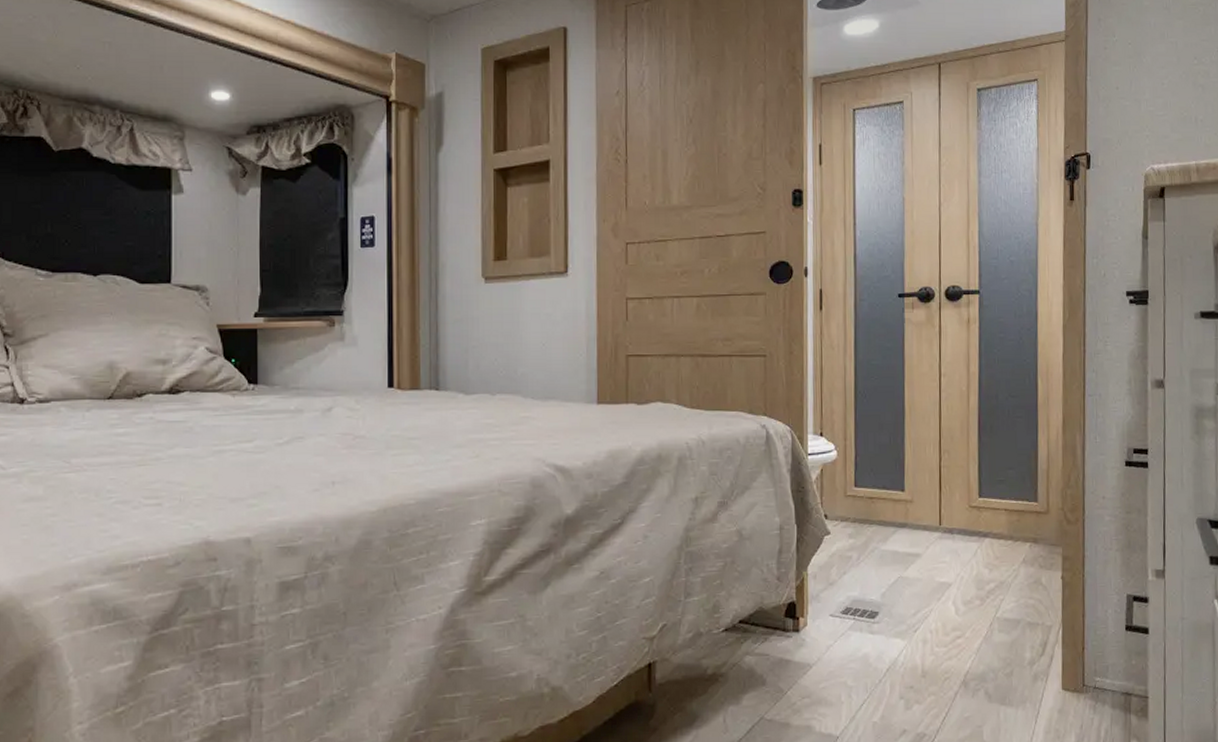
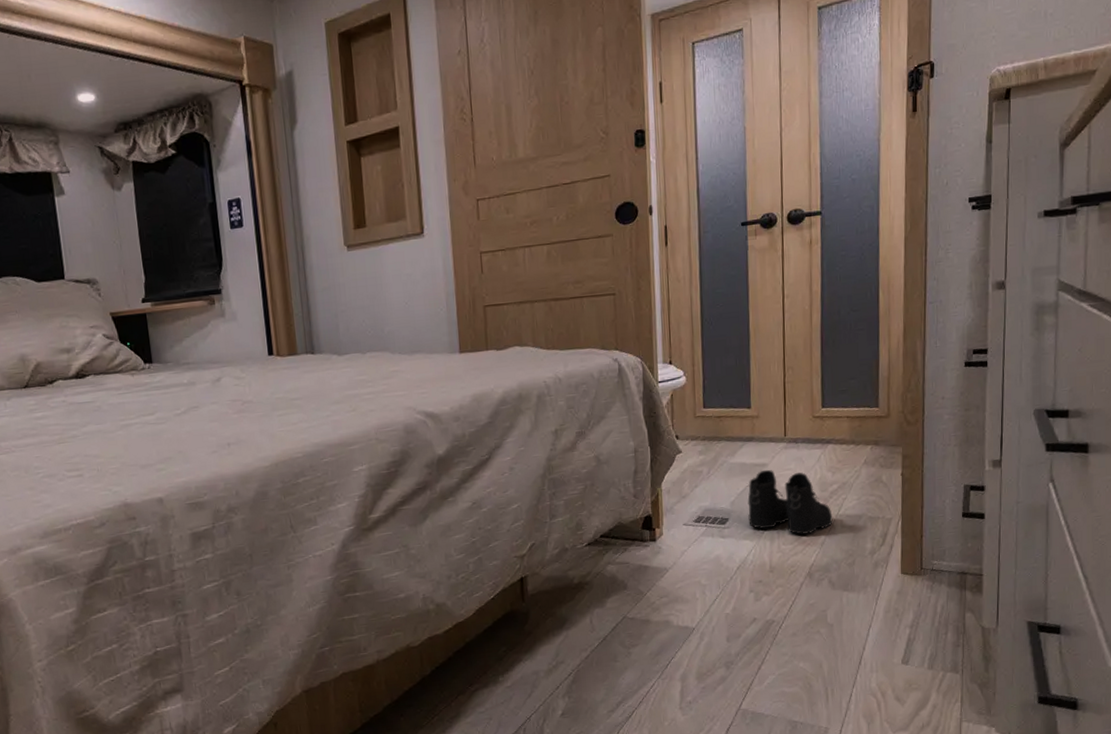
boots: none [899,560,990,637] -> present [747,469,833,535]

